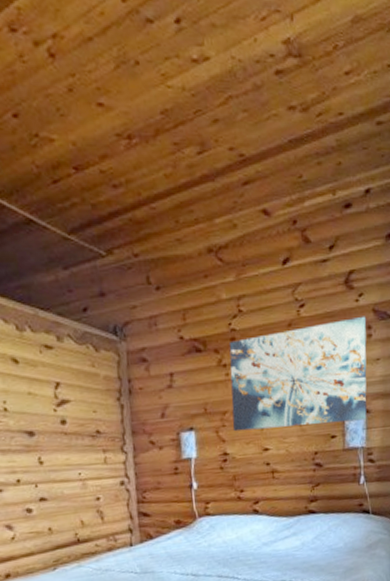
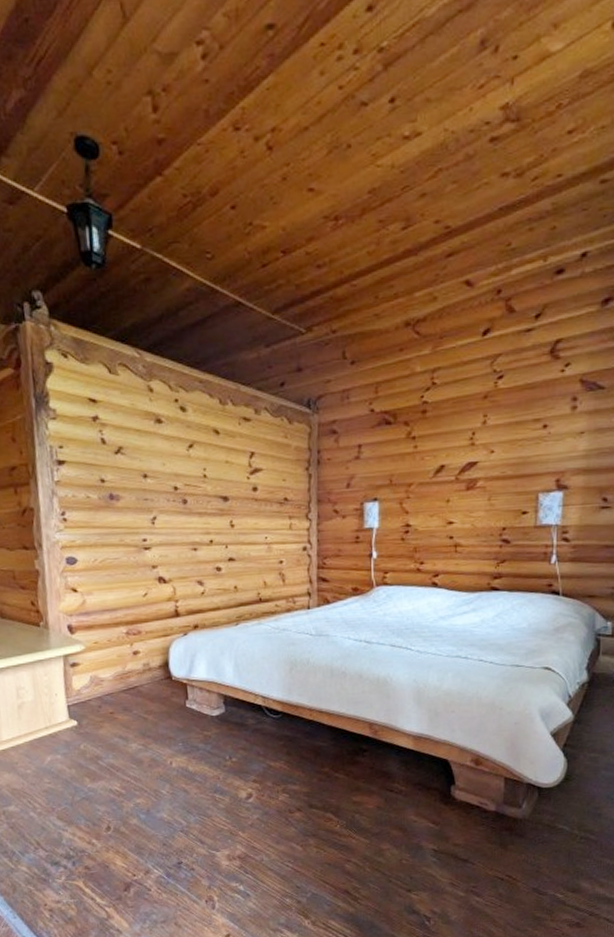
wall art: present [229,316,367,432] -> none [417,387,572,504]

